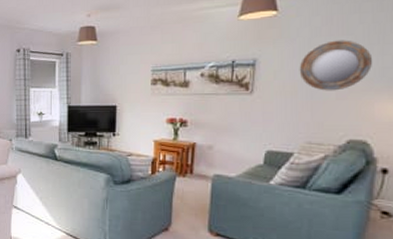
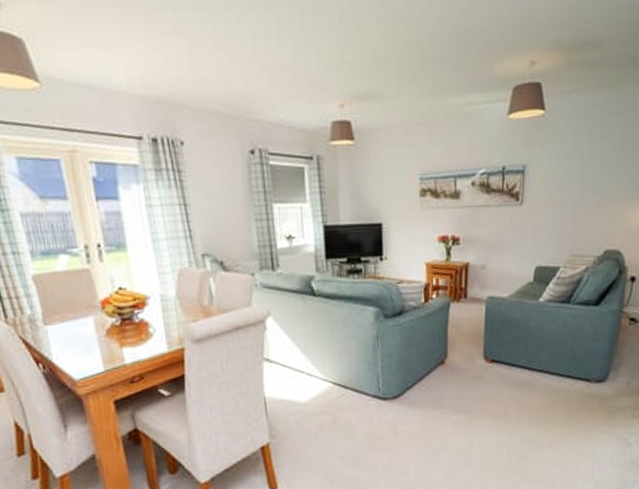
home mirror: present [299,40,372,91] -> none [564,145,625,200]

